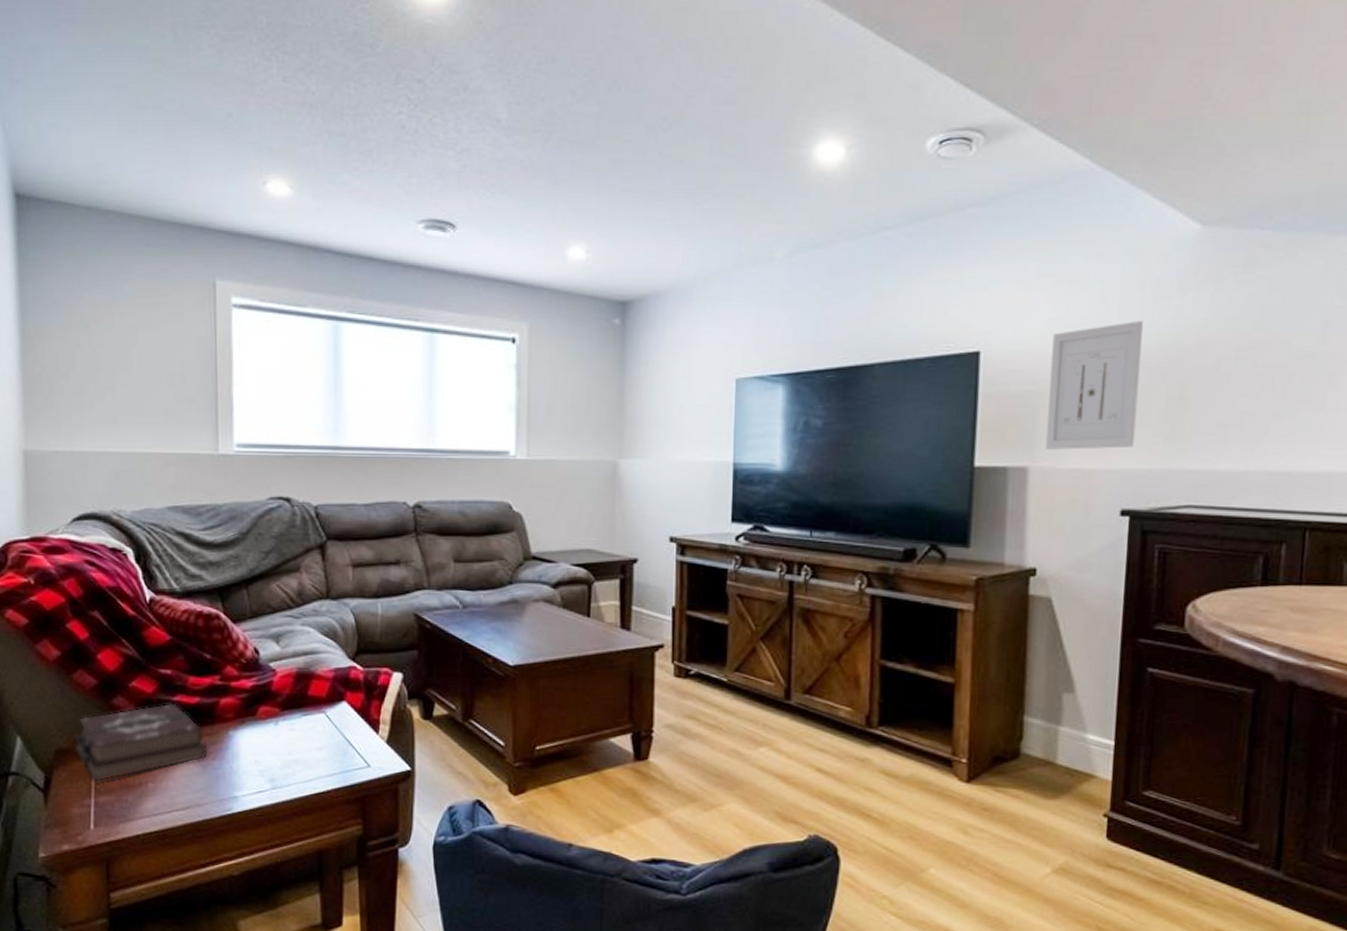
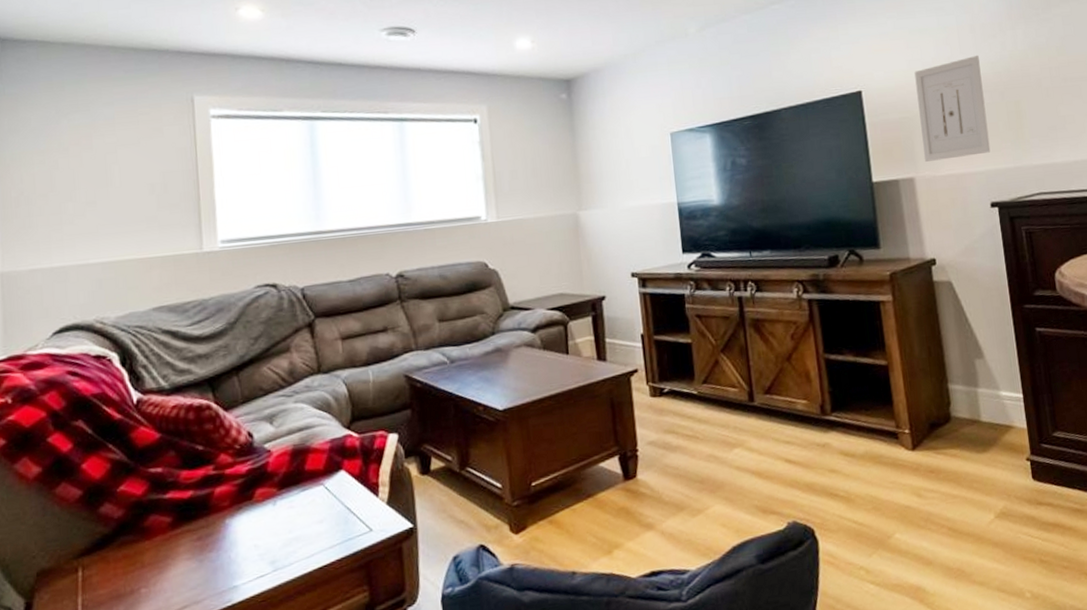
hardback book: present [74,703,208,782] -> none [57,501,204,599]

